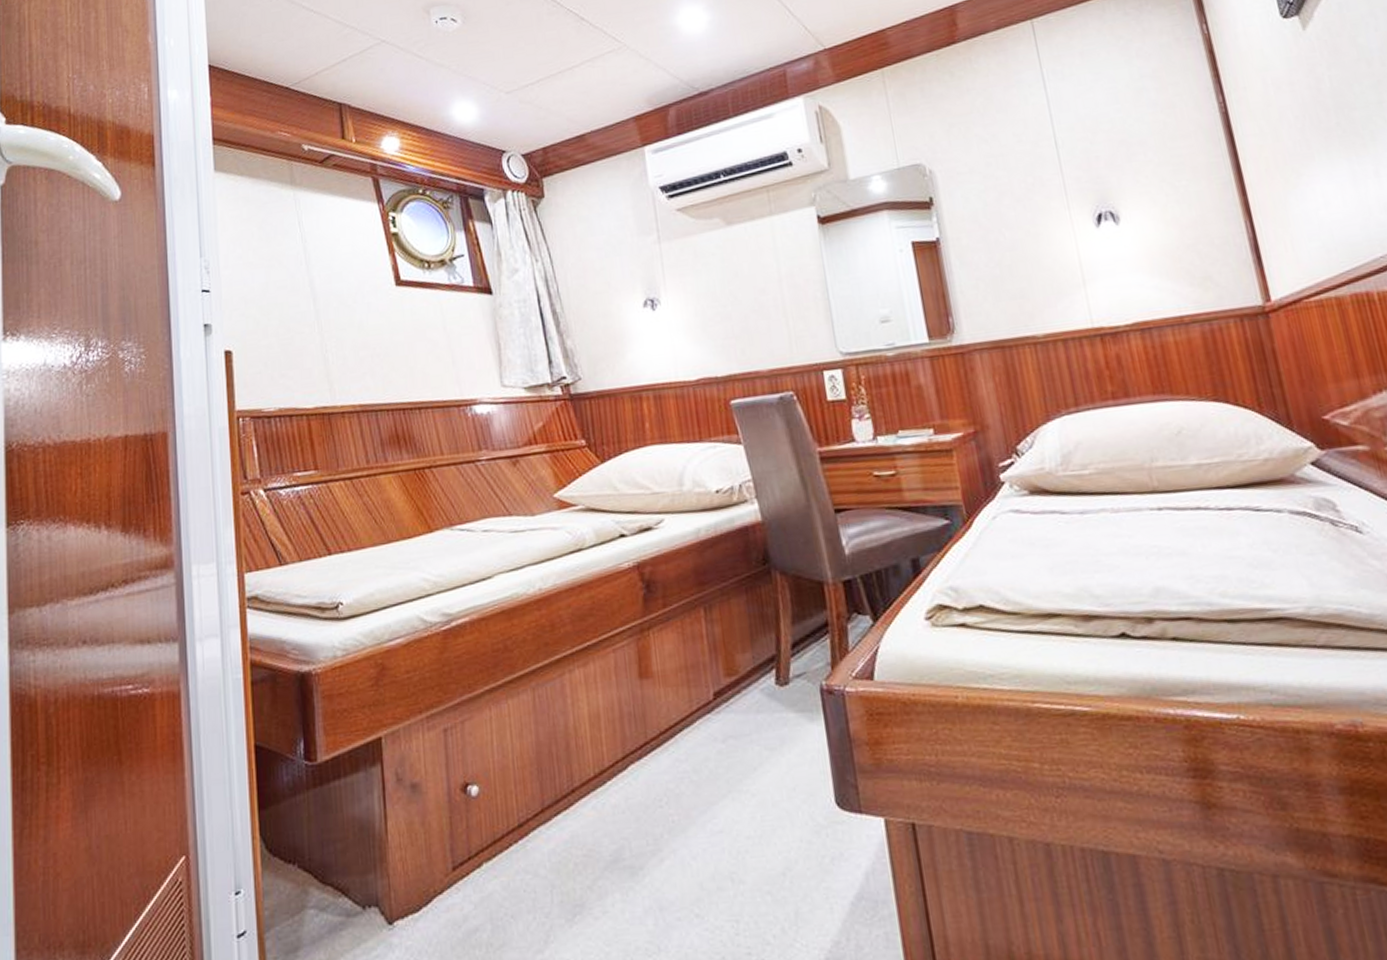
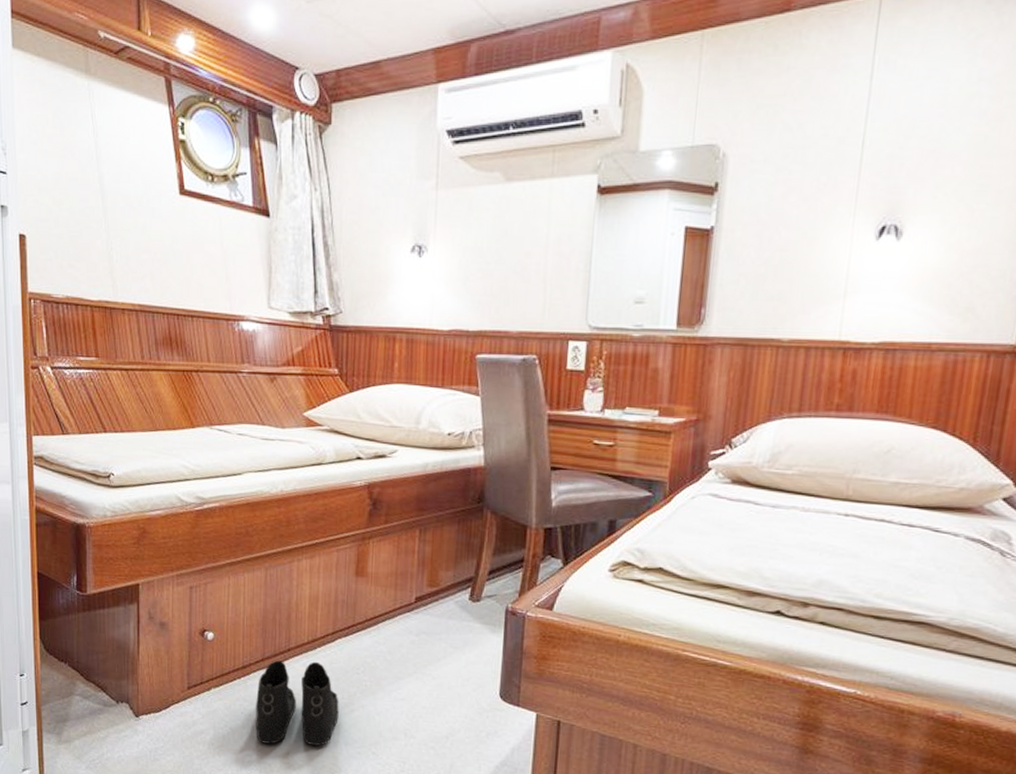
boots: none [540,800,647,930] -> present [256,660,339,747]

